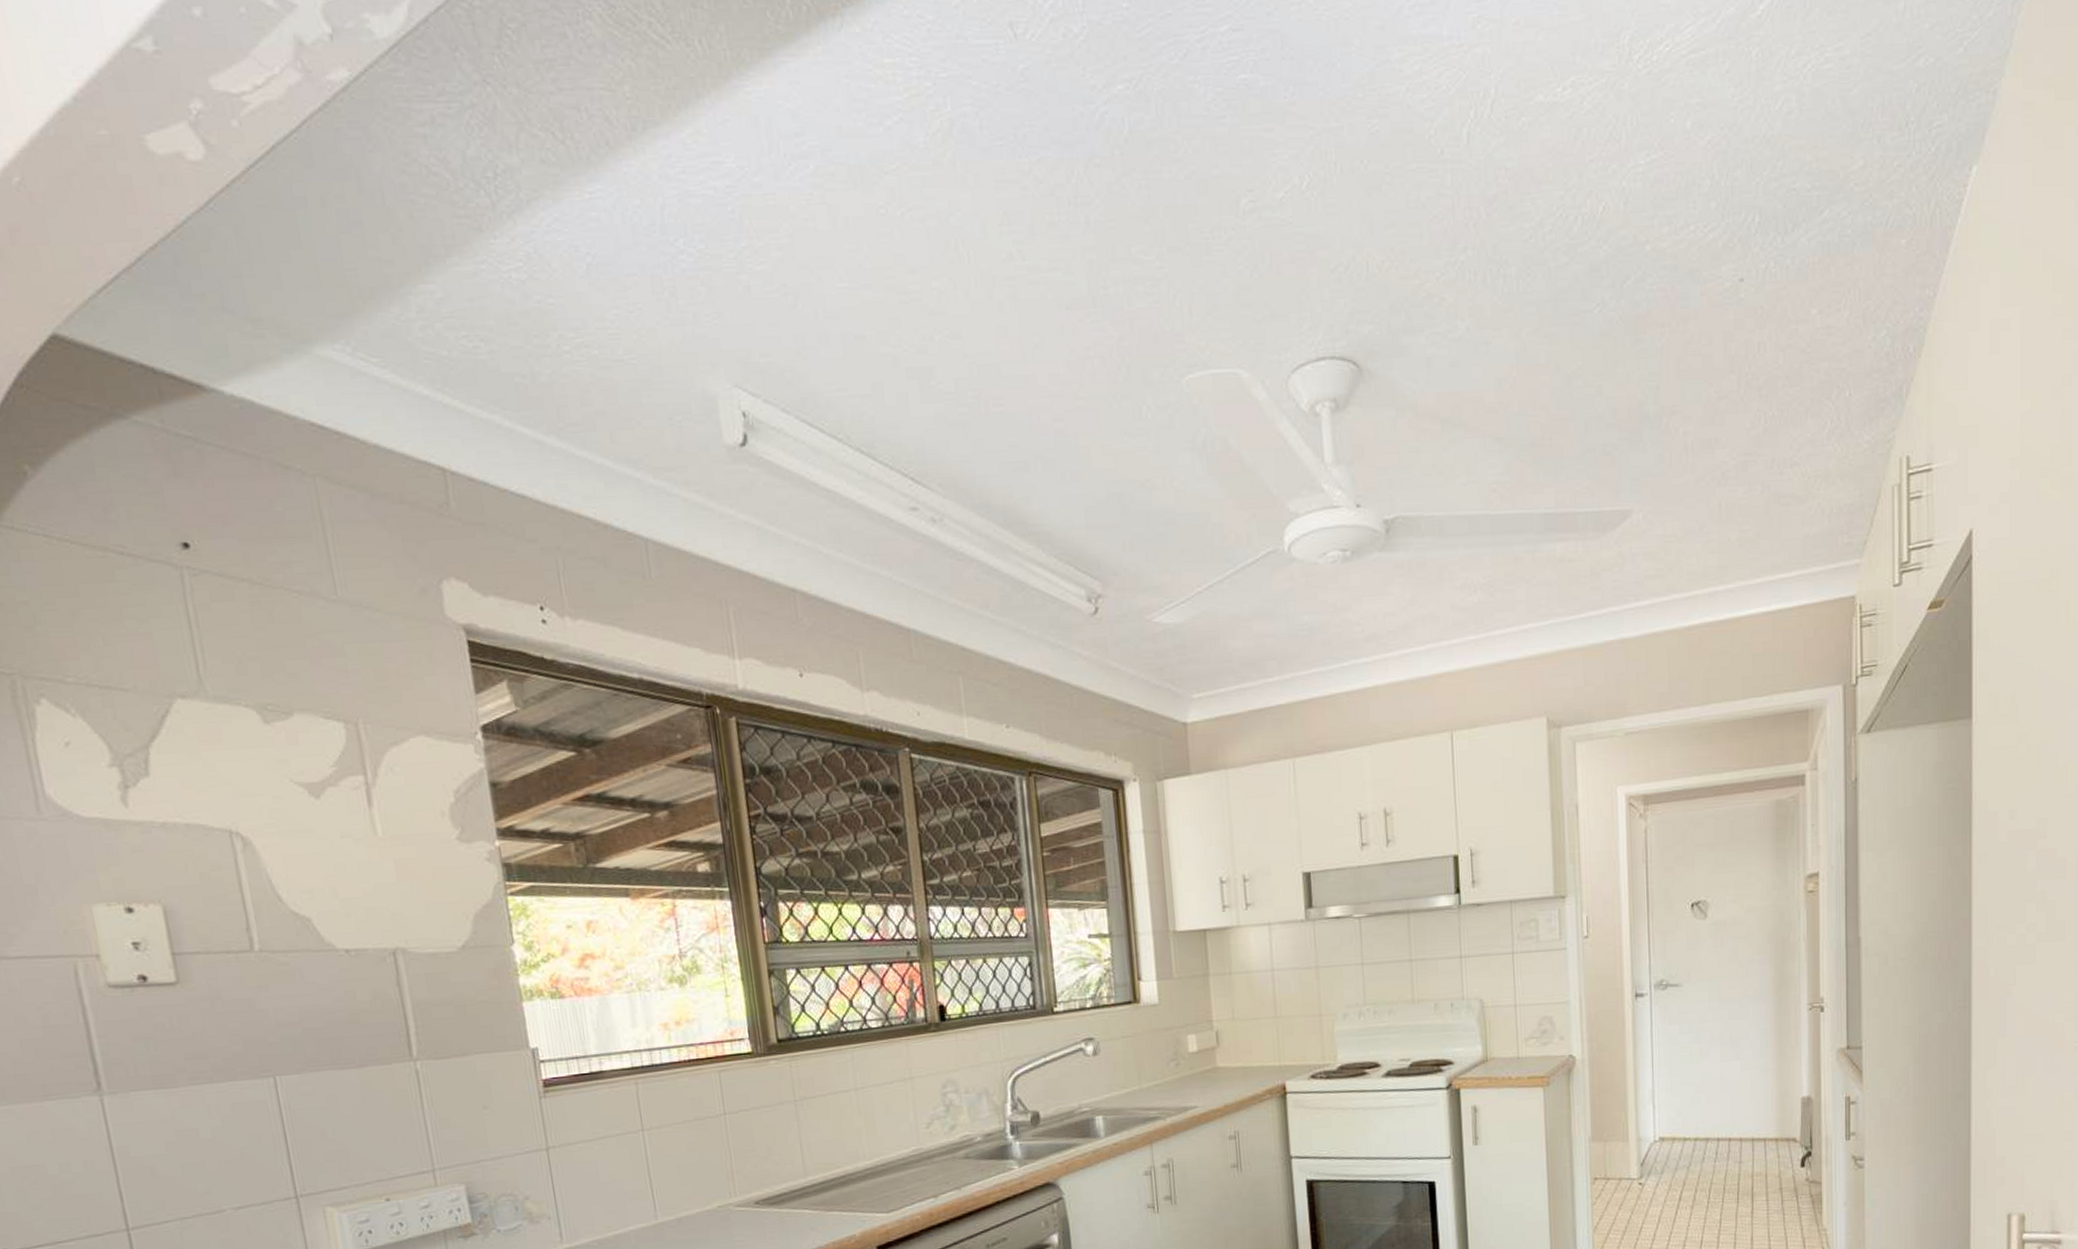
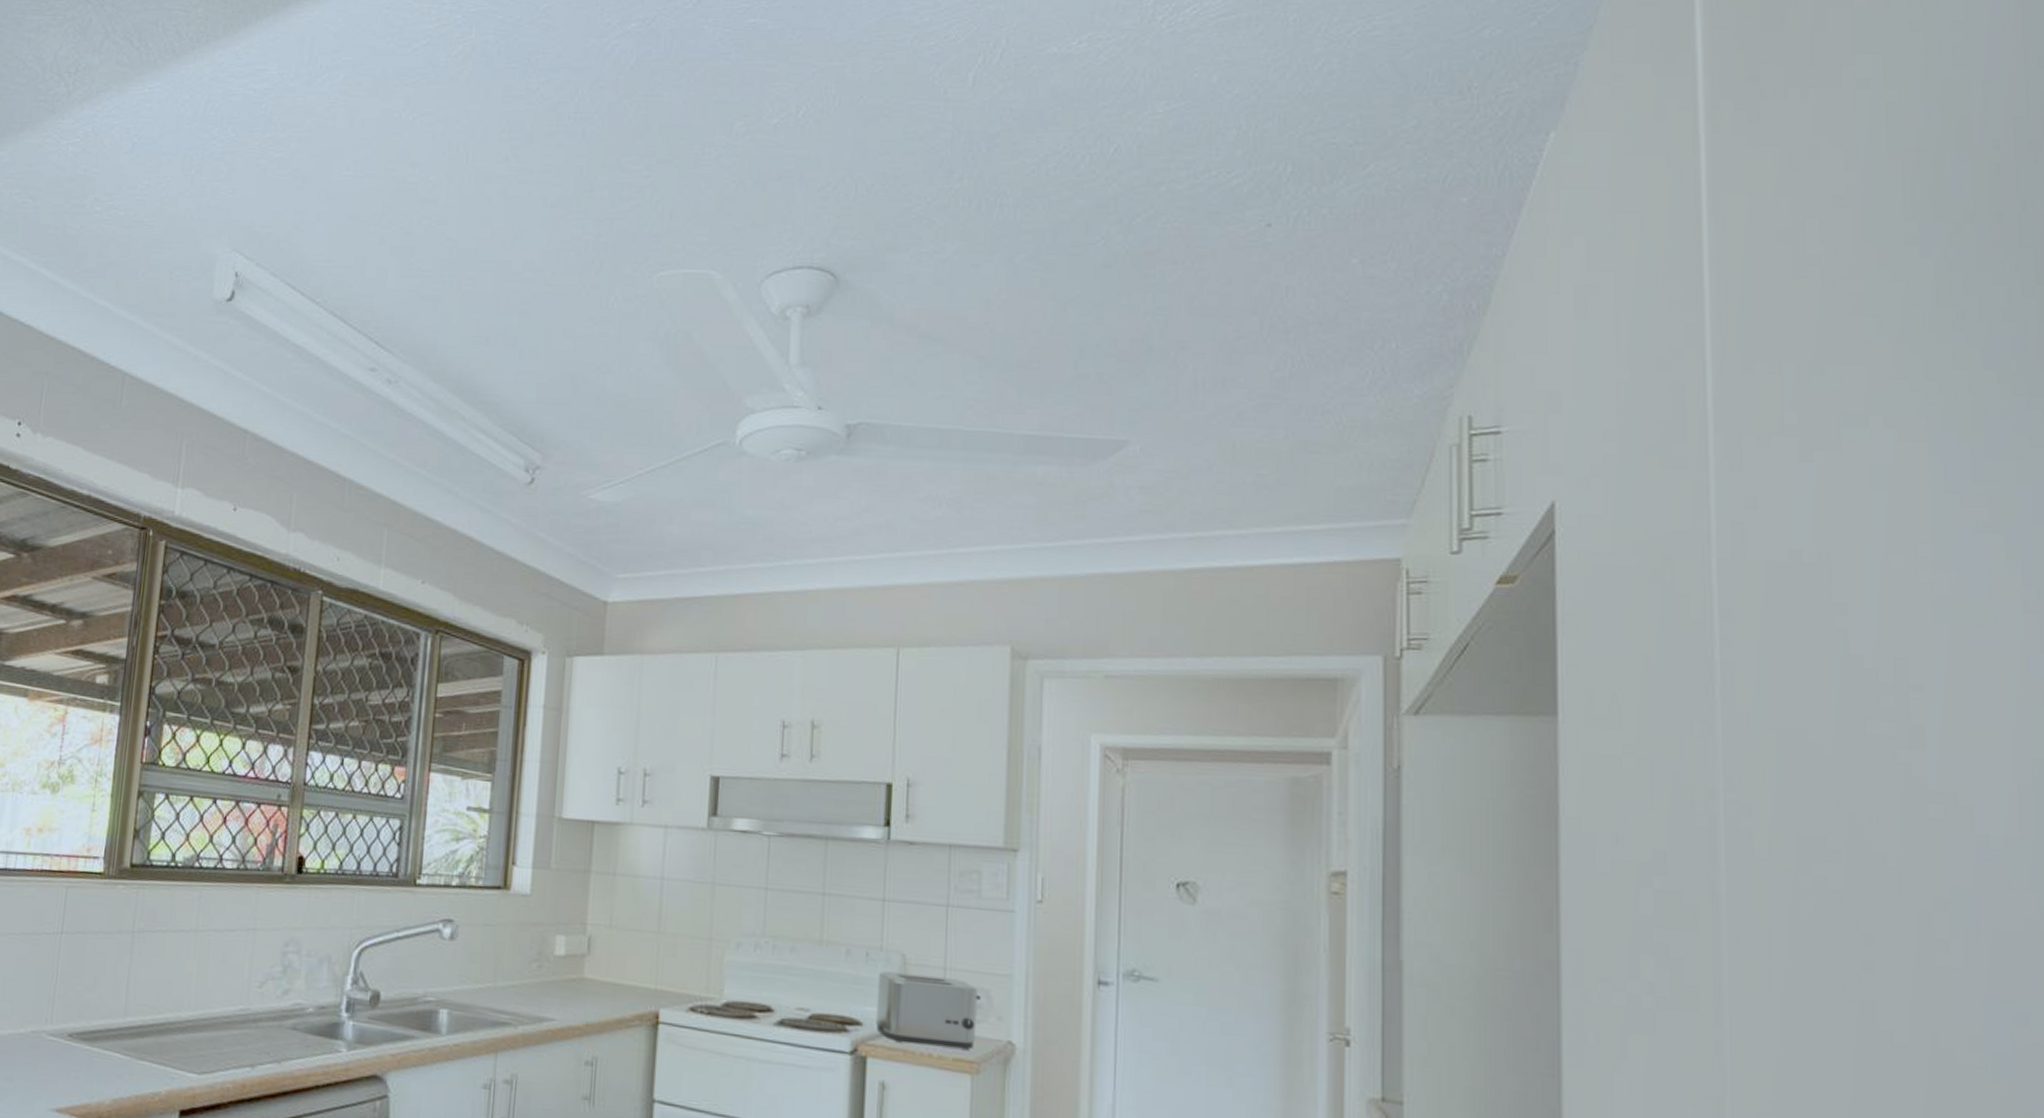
toaster: none [1462,1012,1546,1073] -> present [876,971,981,1051]

